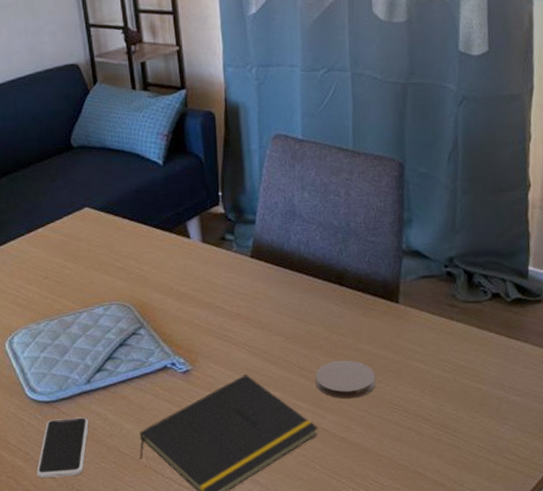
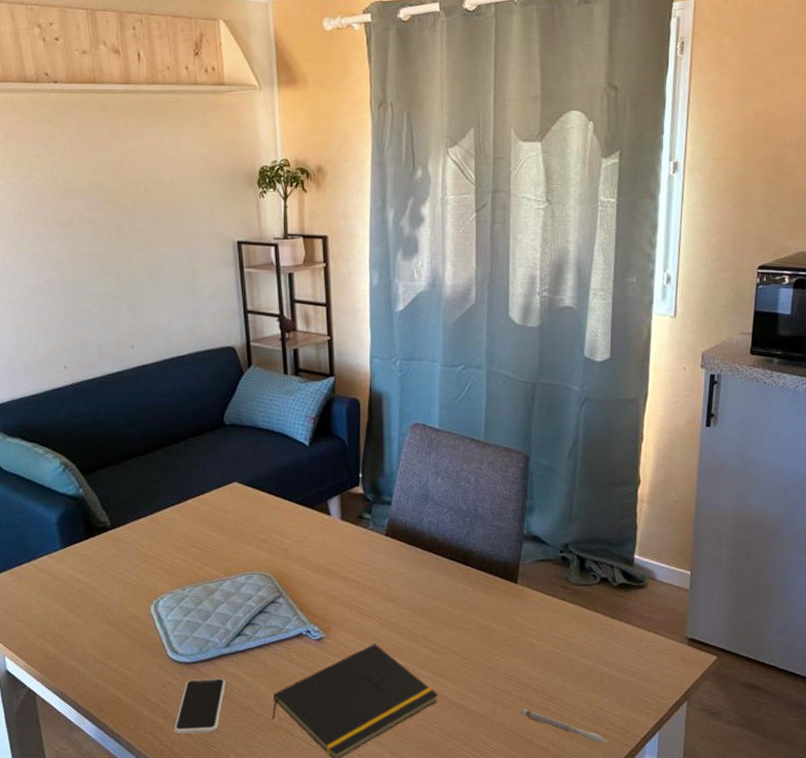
coaster: present [315,360,376,399] -> none [438,633,493,669]
toy rocket: none [411,440,511,476] -> present [521,709,608,743]

